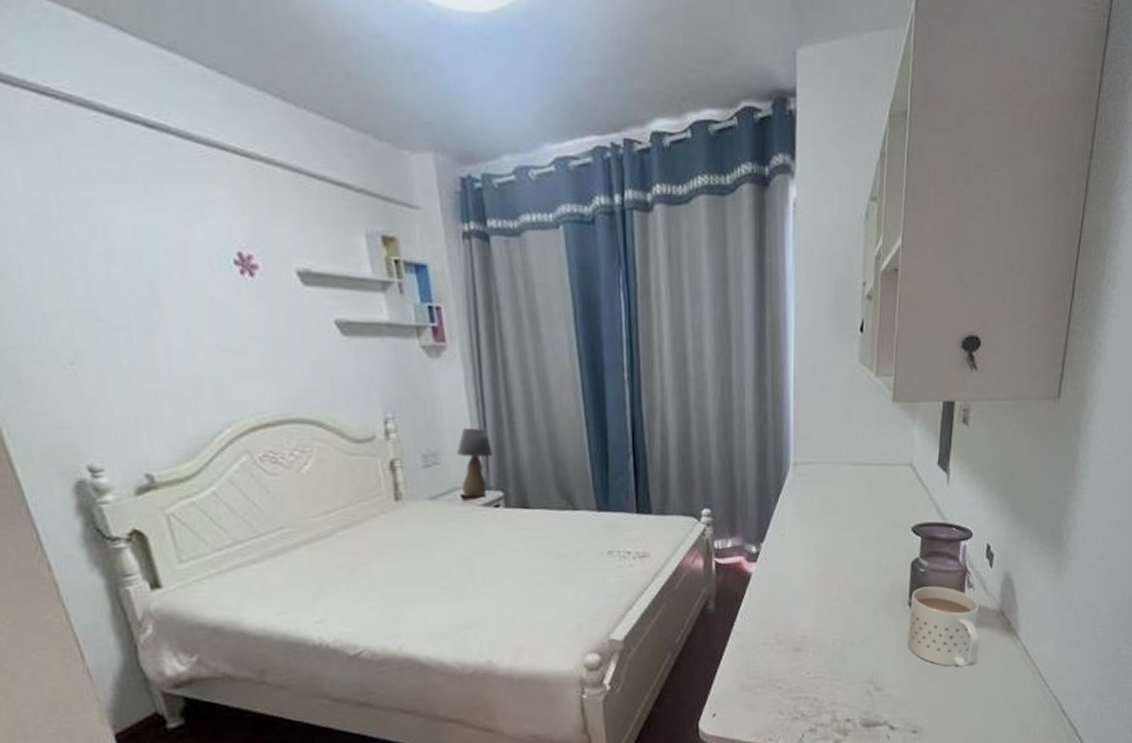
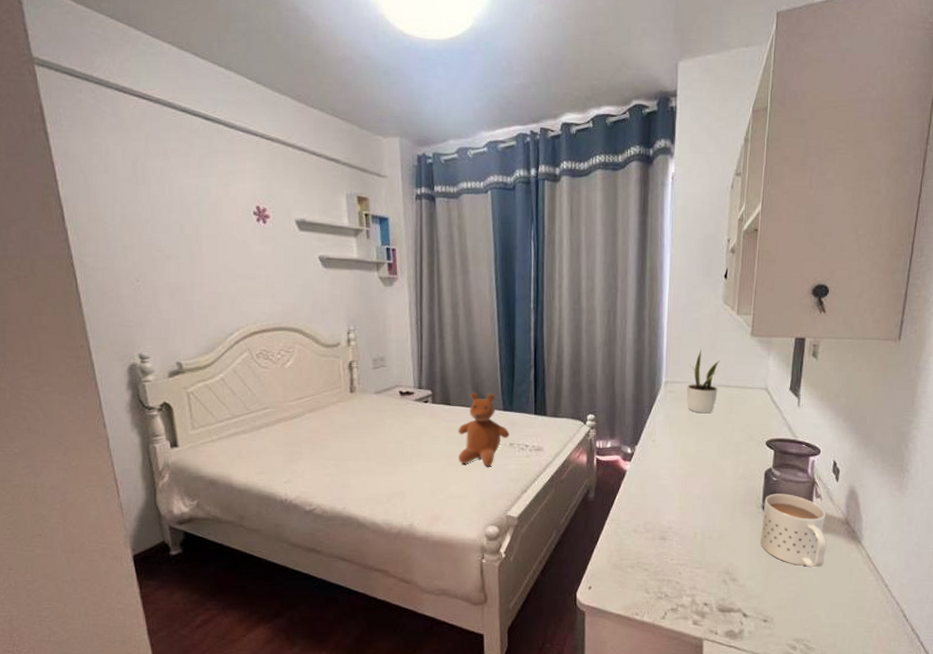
table lamp: present [456,427,493,498] -> none [398,340,426,394]
teddy bear: none [541,490,607,581] -> present [458,392,510,466]
potted plant: none [819,422,858,499] -> present [686,350,720,414]

